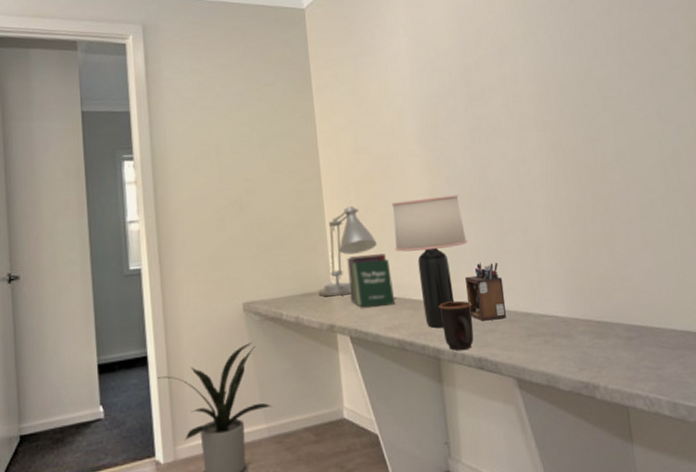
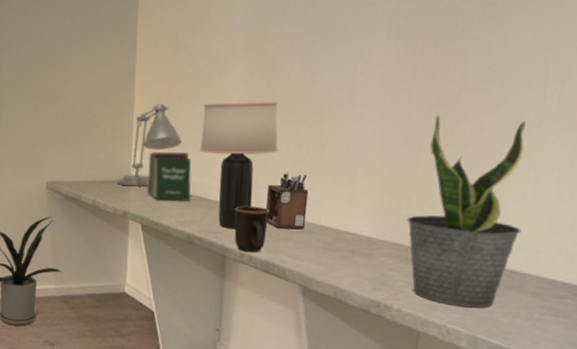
potted plant: none [590,193,682,375] -> present [406,114,526,308]

